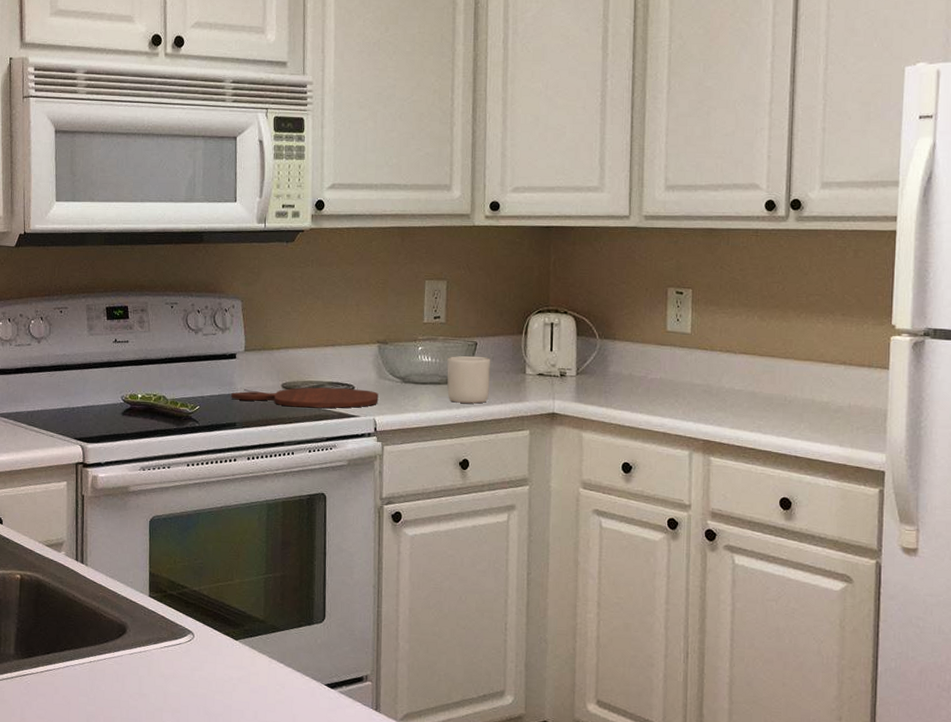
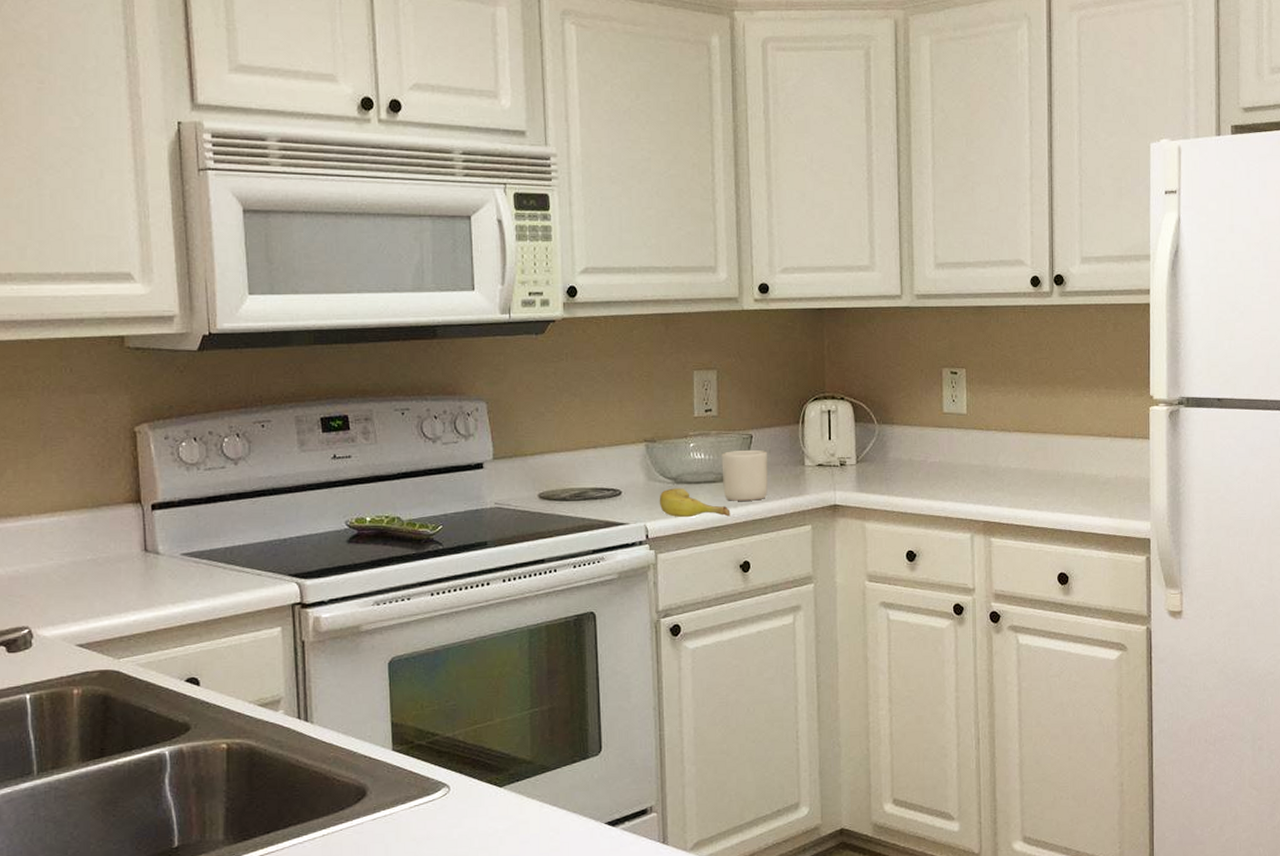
cutting board: present [231,387,379,408] -> none [479,494,649,519]
banana: none [387,387,453,417] -> present [659,488,731,518]

